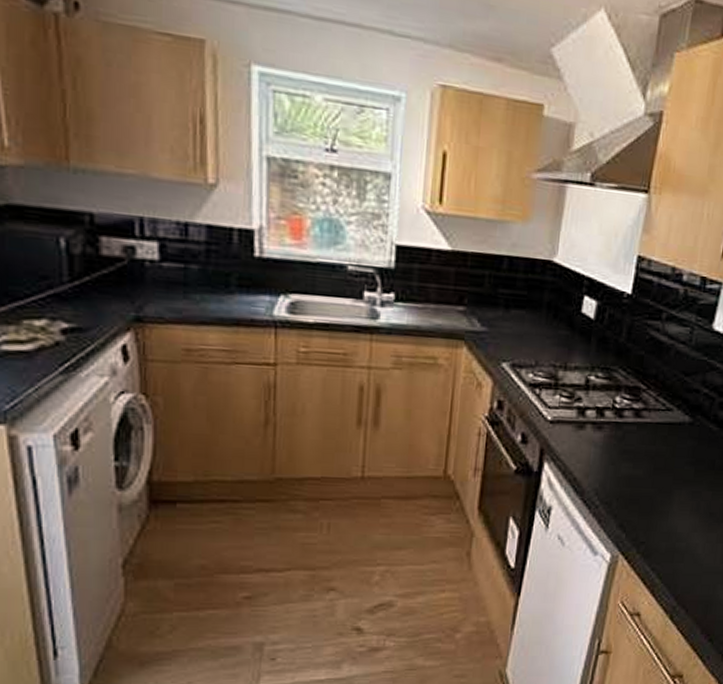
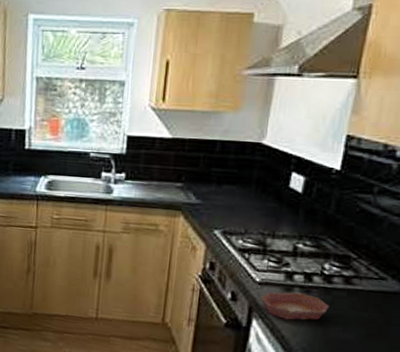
bowl: none [552,429,621,460] -> present [261,292,330,320]

